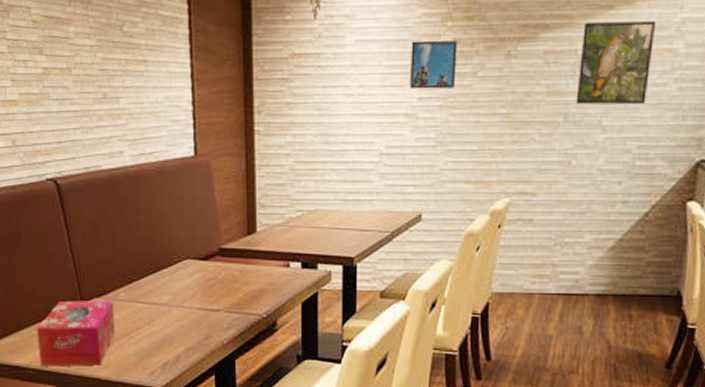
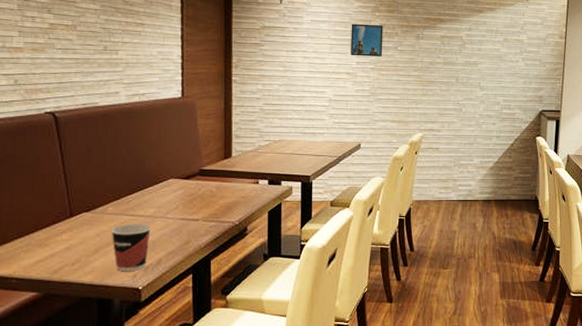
tissue box: present [37,300,115,367] -> none [23,214,102,275]
cup: none [124,313,167,368] -> present [111,224,151,271]
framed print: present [576,20,657,105] -> none [463,19,510,74]

